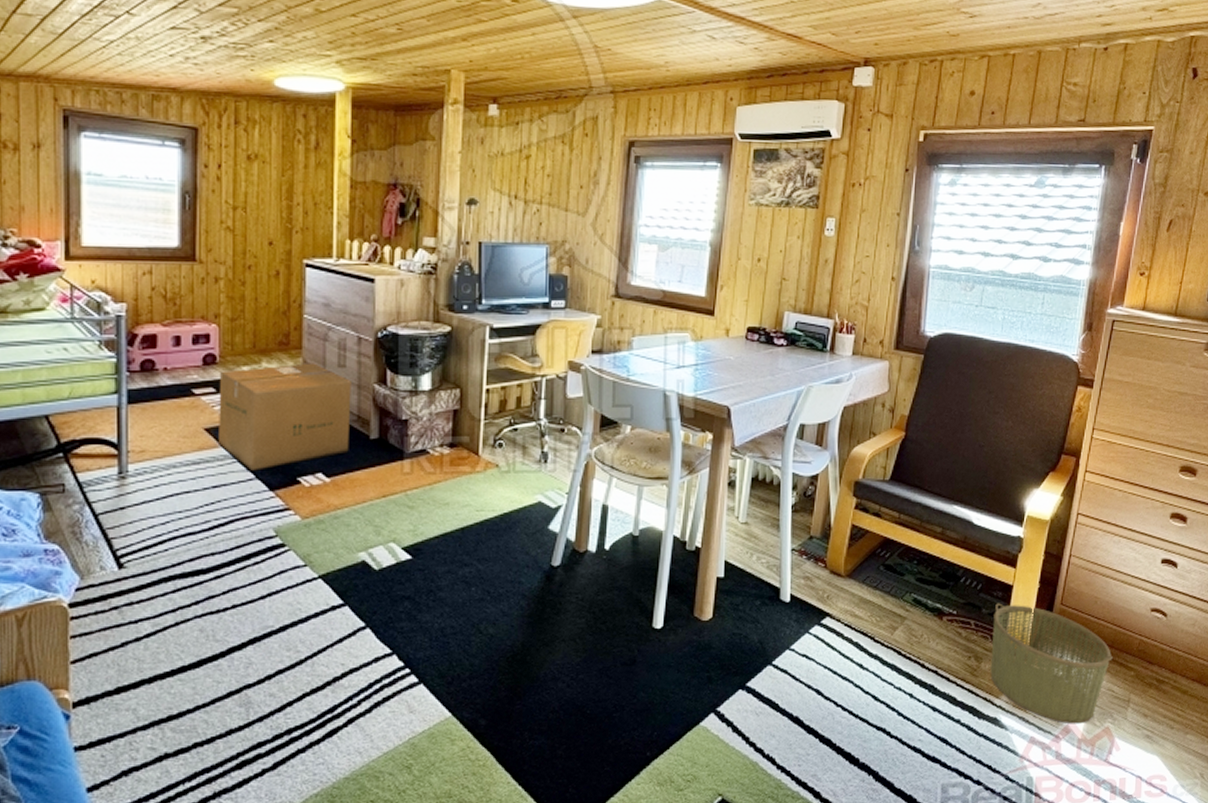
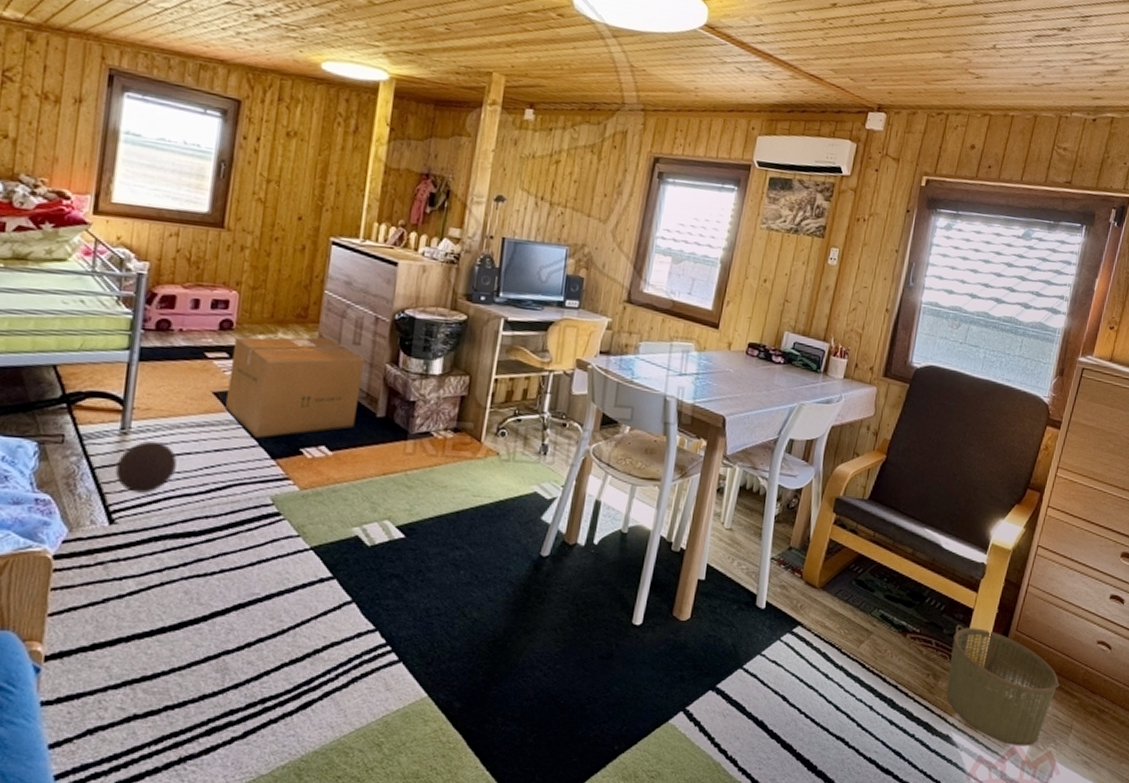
ball: none [118,484,177,535] -> present [115,441,177,493]

